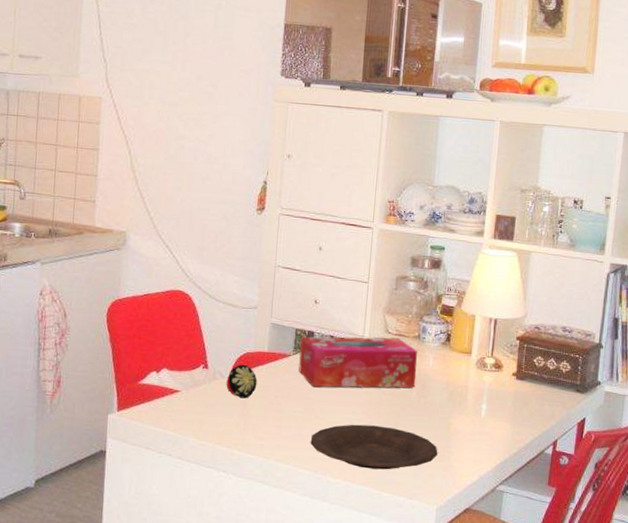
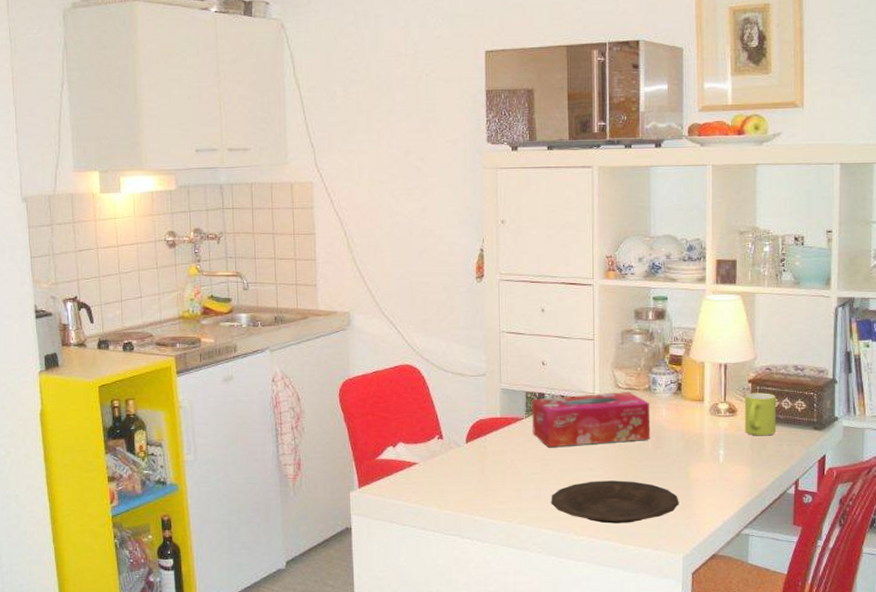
fruit: present [226,364,257,399] -> none [462,431,493,465]
mug: none [508,350,543,395] -> present [744,392,777,436]

